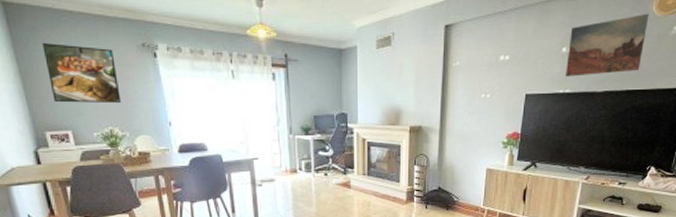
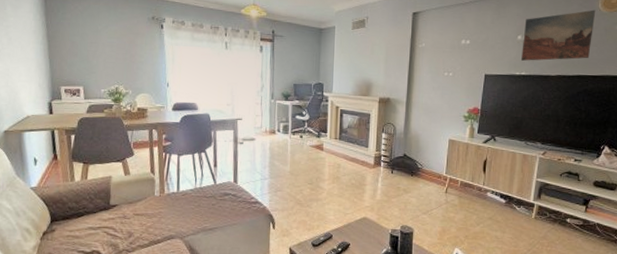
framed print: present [42,43,121,103] -> none [69,13,129,65]

